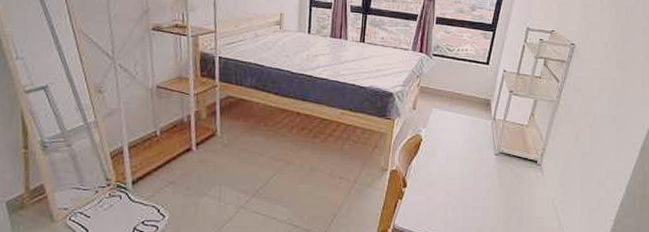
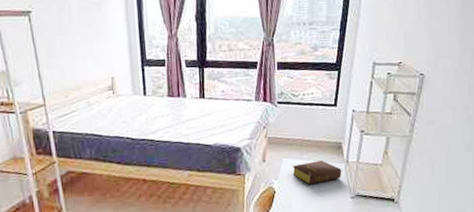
bible: none [440,114,489,137] -> present [292,160,342,185]

